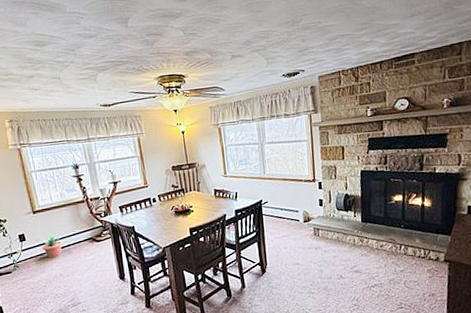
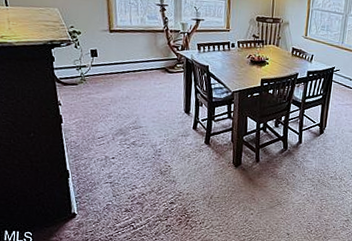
potted plant: present [36,233,63,258] -> none [108,55,136,79]

